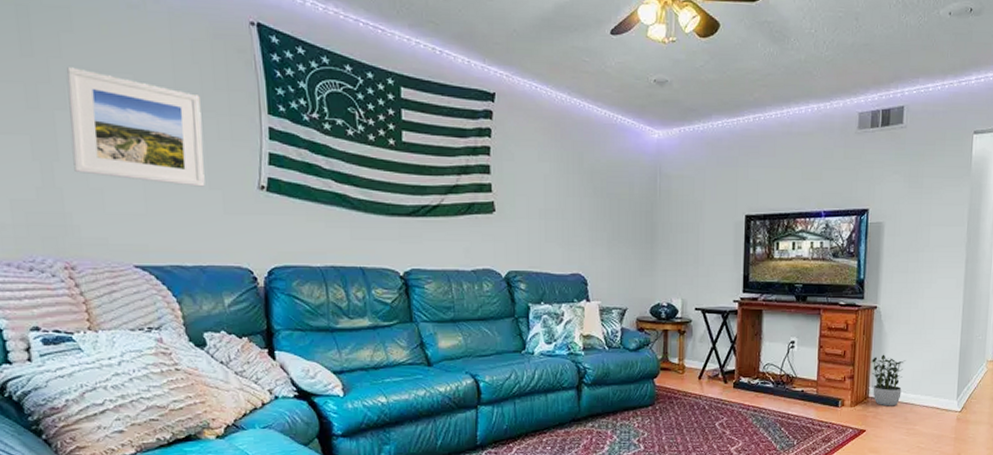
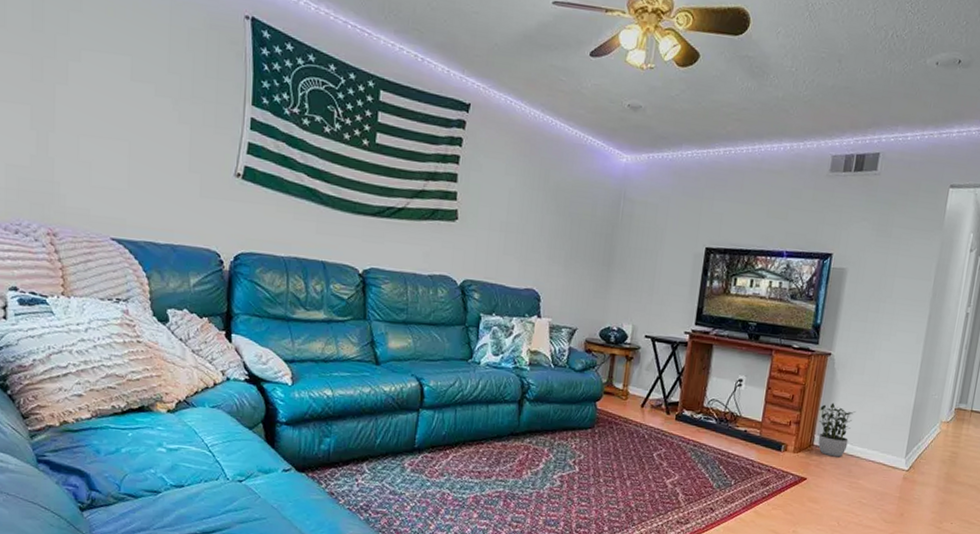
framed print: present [66,67,205,187] -> none [67,44,190,169]

